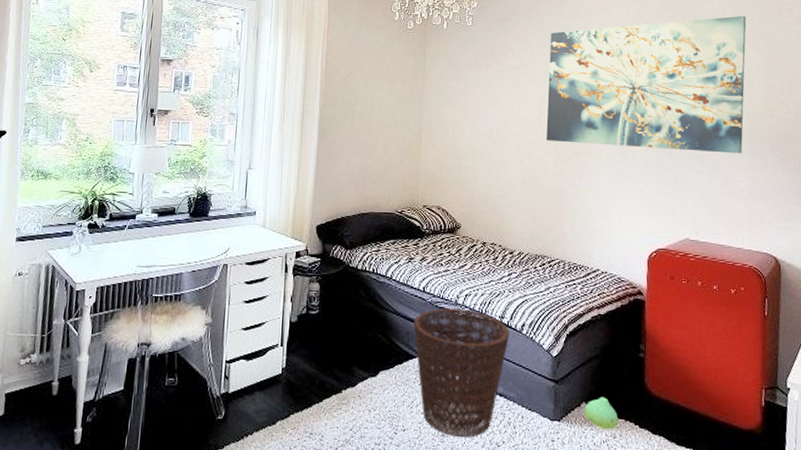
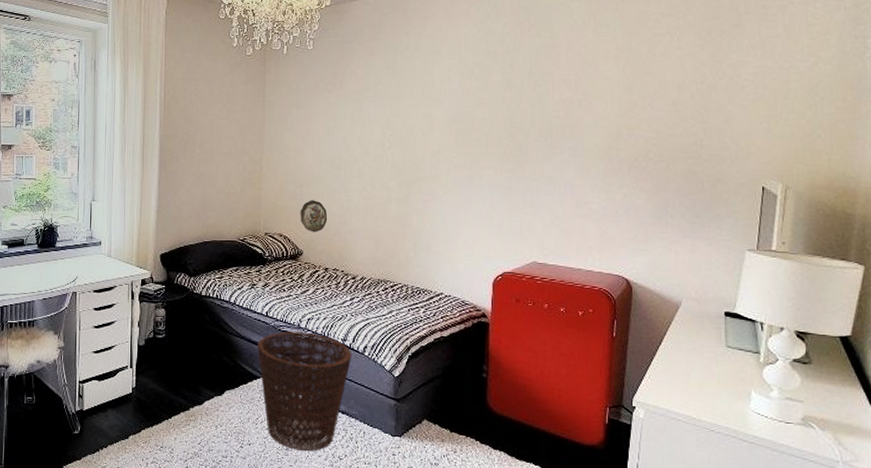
decorative plate: none [458,173,486,206] -> present [300,200,328,233]
wall art: present [546,15,746,154] -> none [390,28,608,175]
plush toy: present [584,397,618,430] -> none [425,414,459,445]

